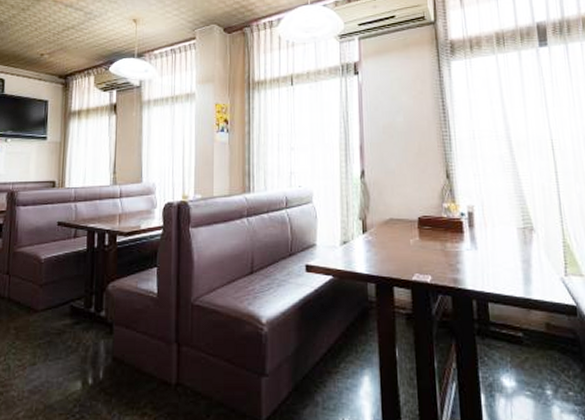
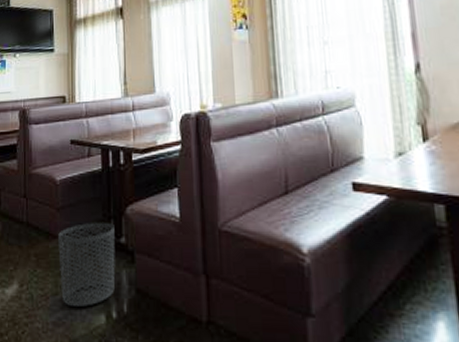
waste bin: none [39,297,96,376] -> present [58,222,115,308]

